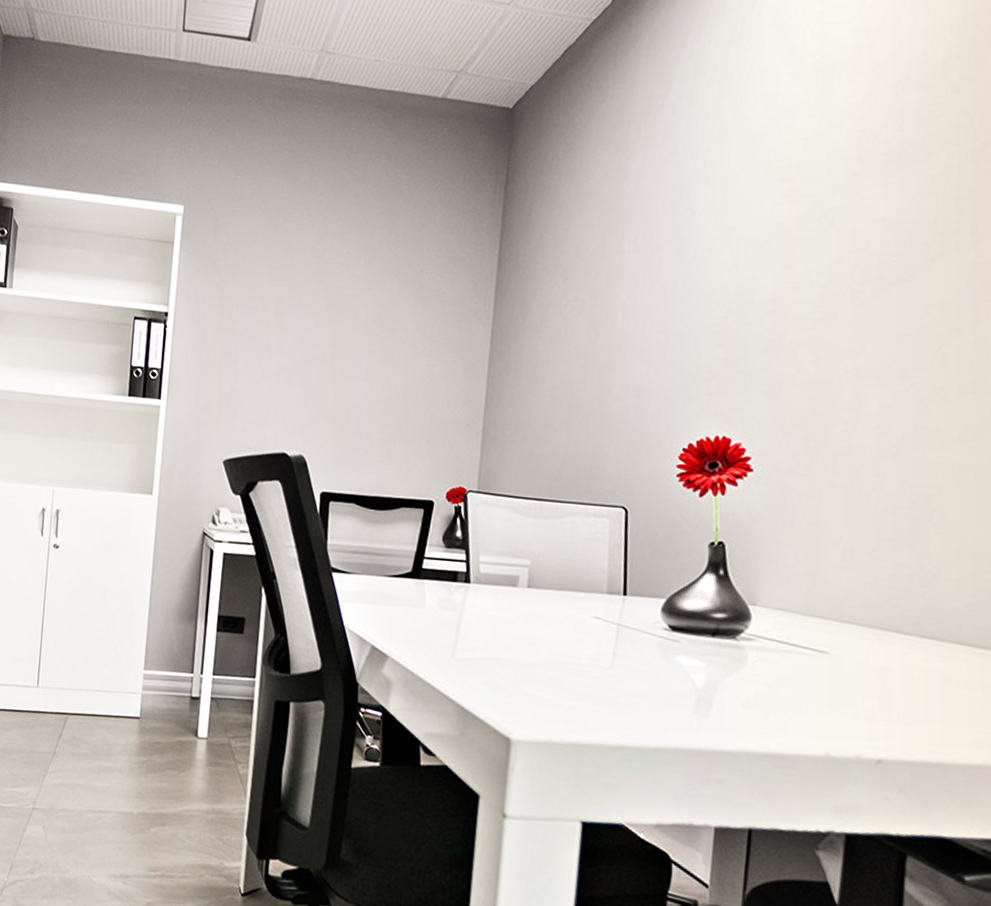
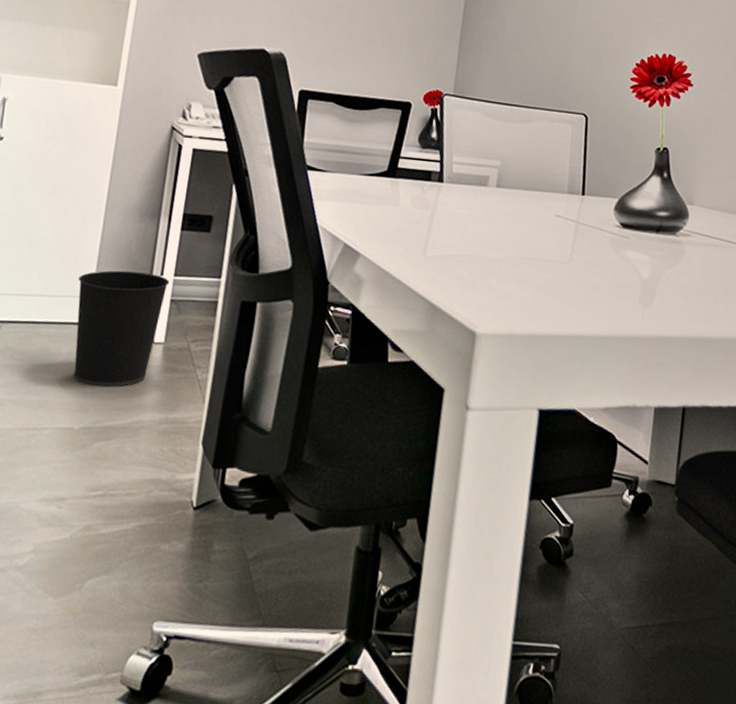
wastebasket: none [129,669,209,778] -> present [73,270,170,388]

